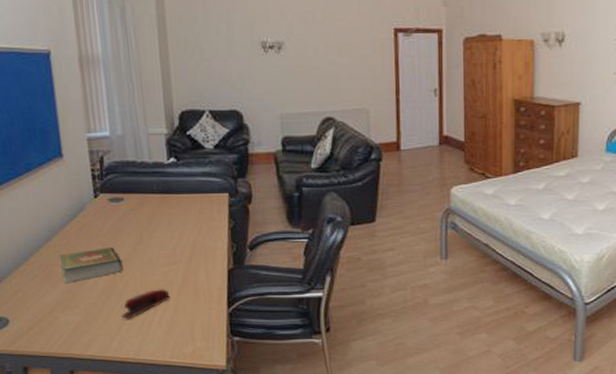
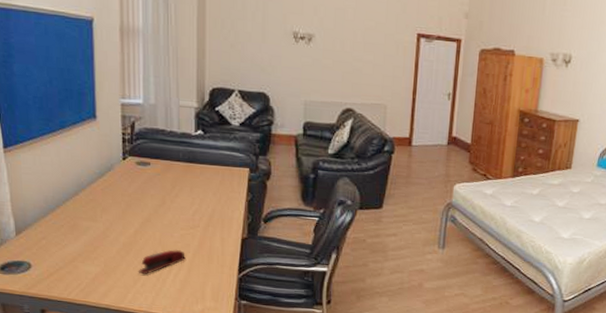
book: present [60,247,124,283] -> none [85,206,144,237]

